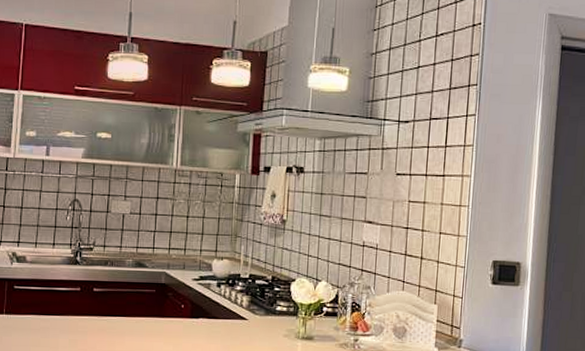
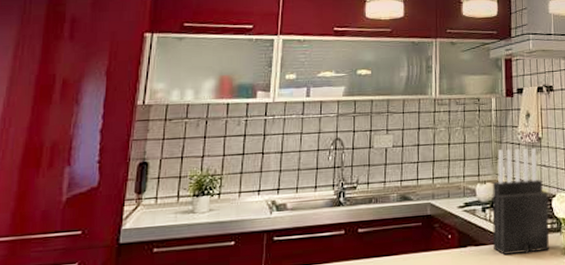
knife block: none [225,228,288,332] -> present [492,148,549,255]

